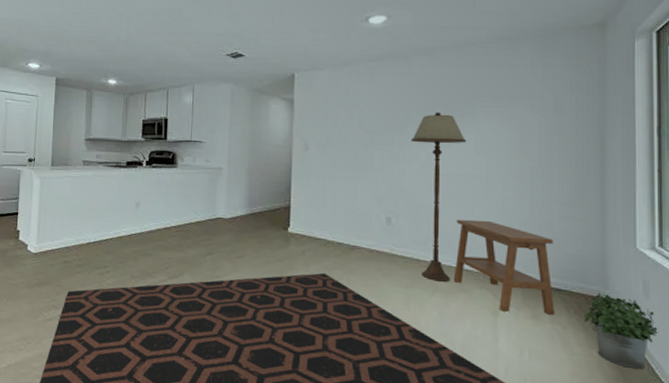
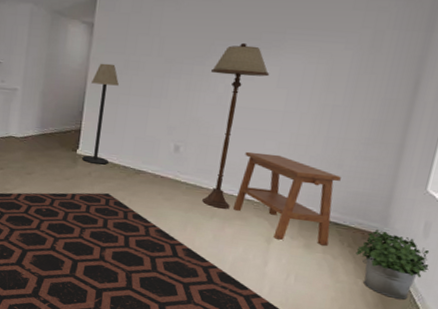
floor lamp: none [294,138,324,242] -> present [82,63,119,165]

